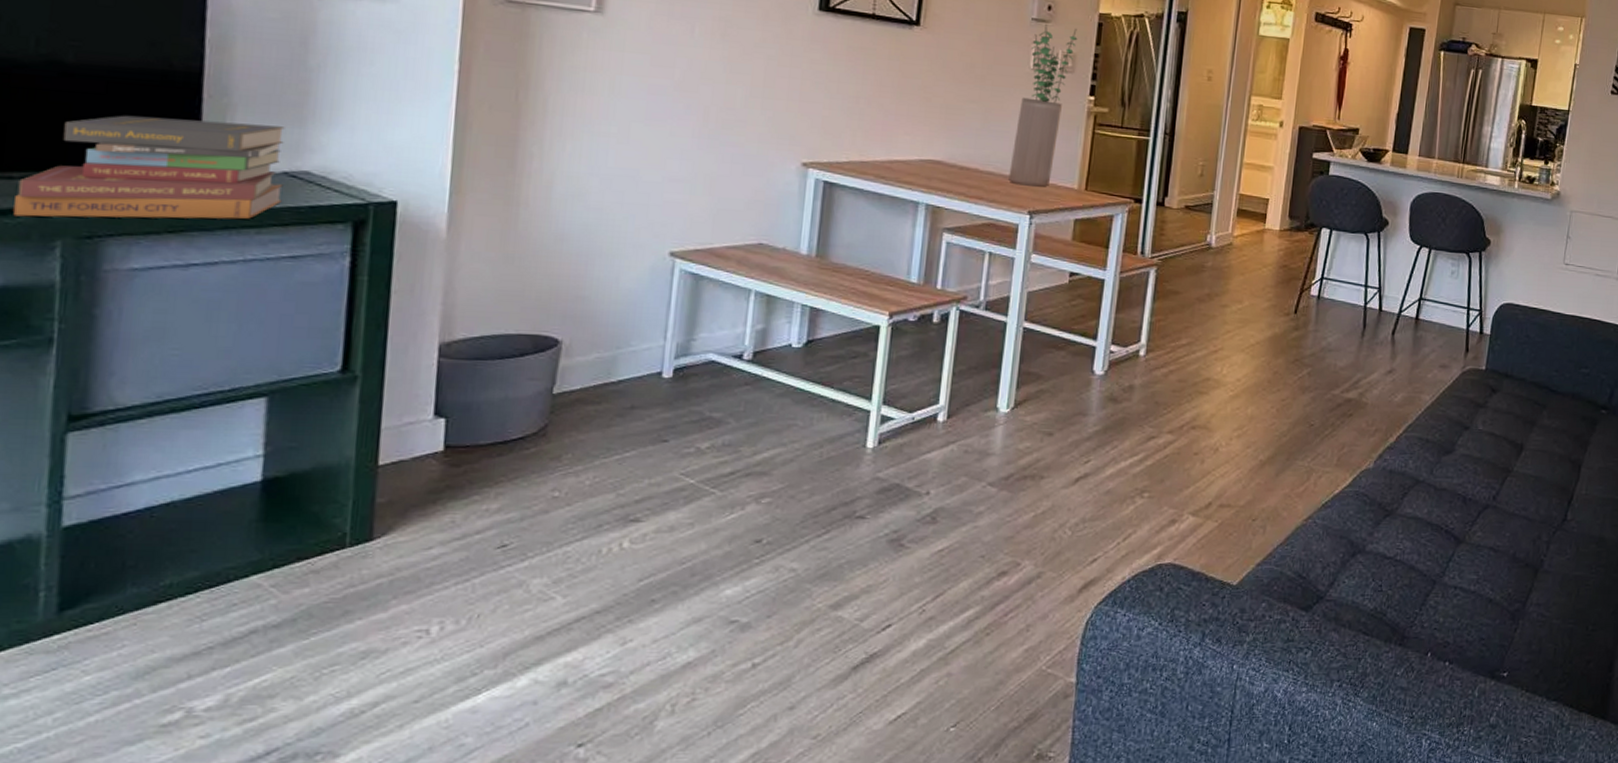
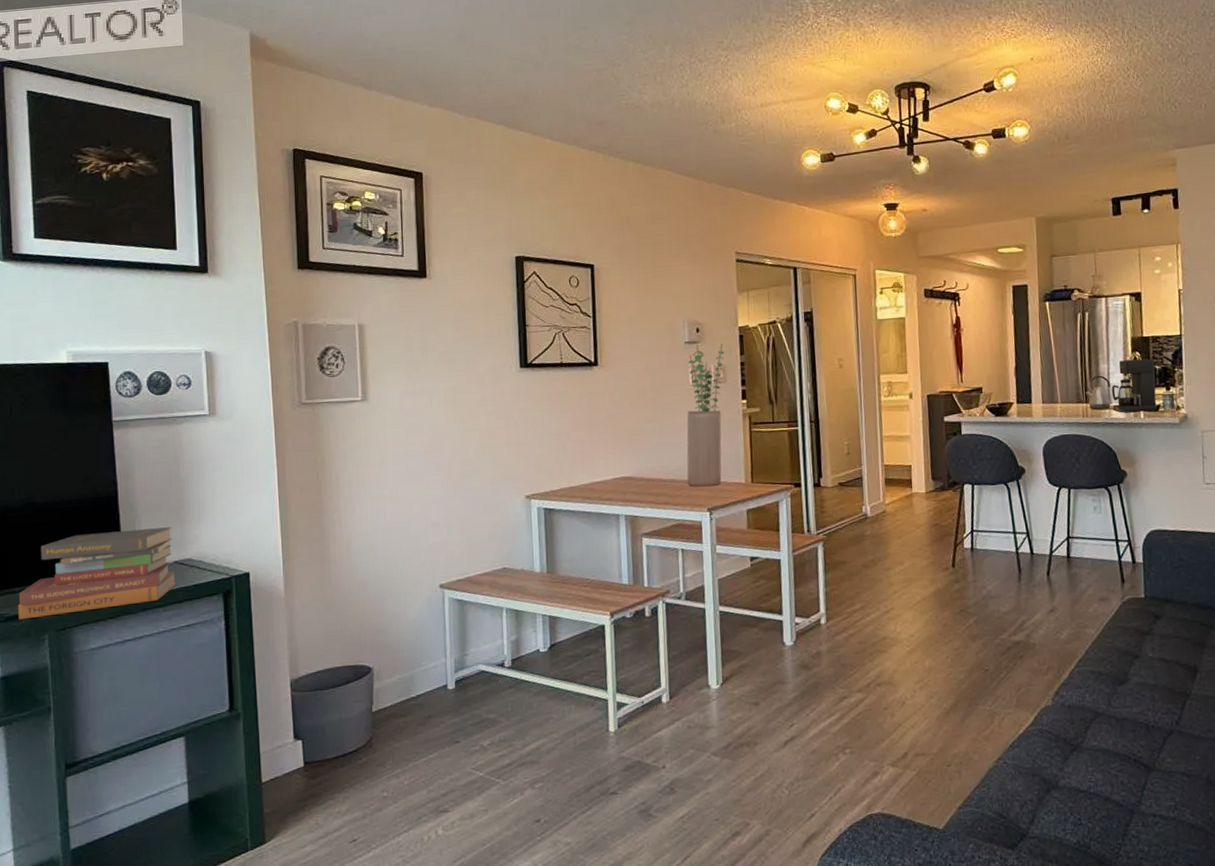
kettle: none [1464,137,1492,174] -> present [1085,375,1113,411]
coffee maker: none [1489,126,1539,184] -> present [1111,358,1157,413]

